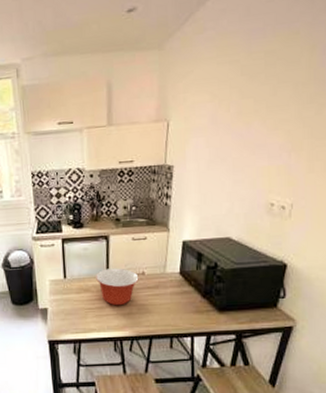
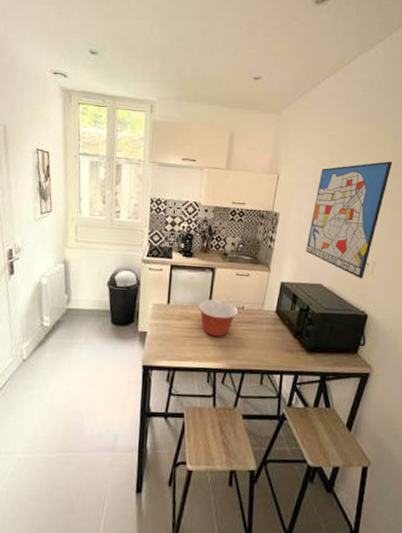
wall art: none [208,79,309,226] -> present [306,161,393,279]

